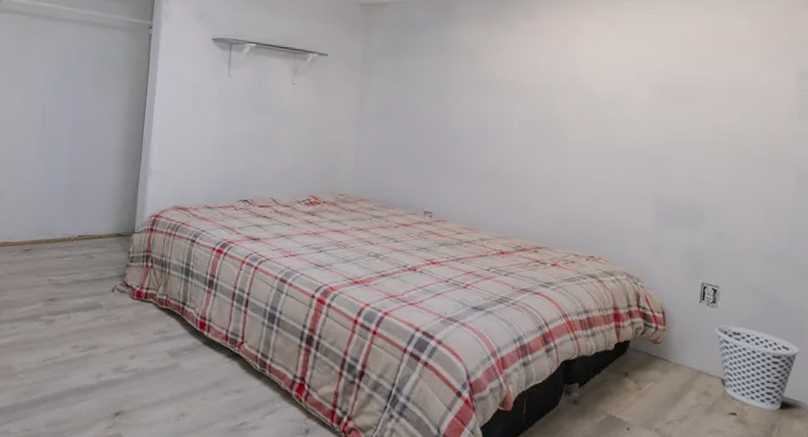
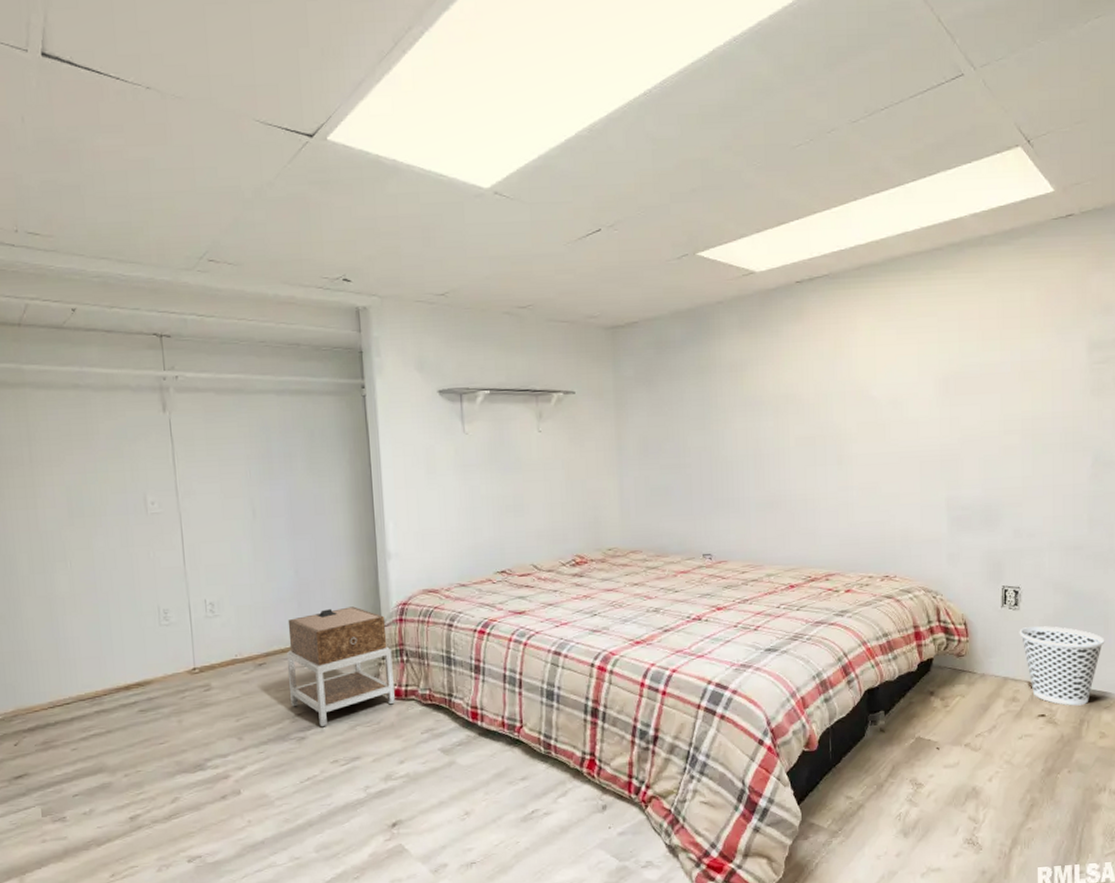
nightstand: none [46,210,140,314] -> present [286,606,395,727]

